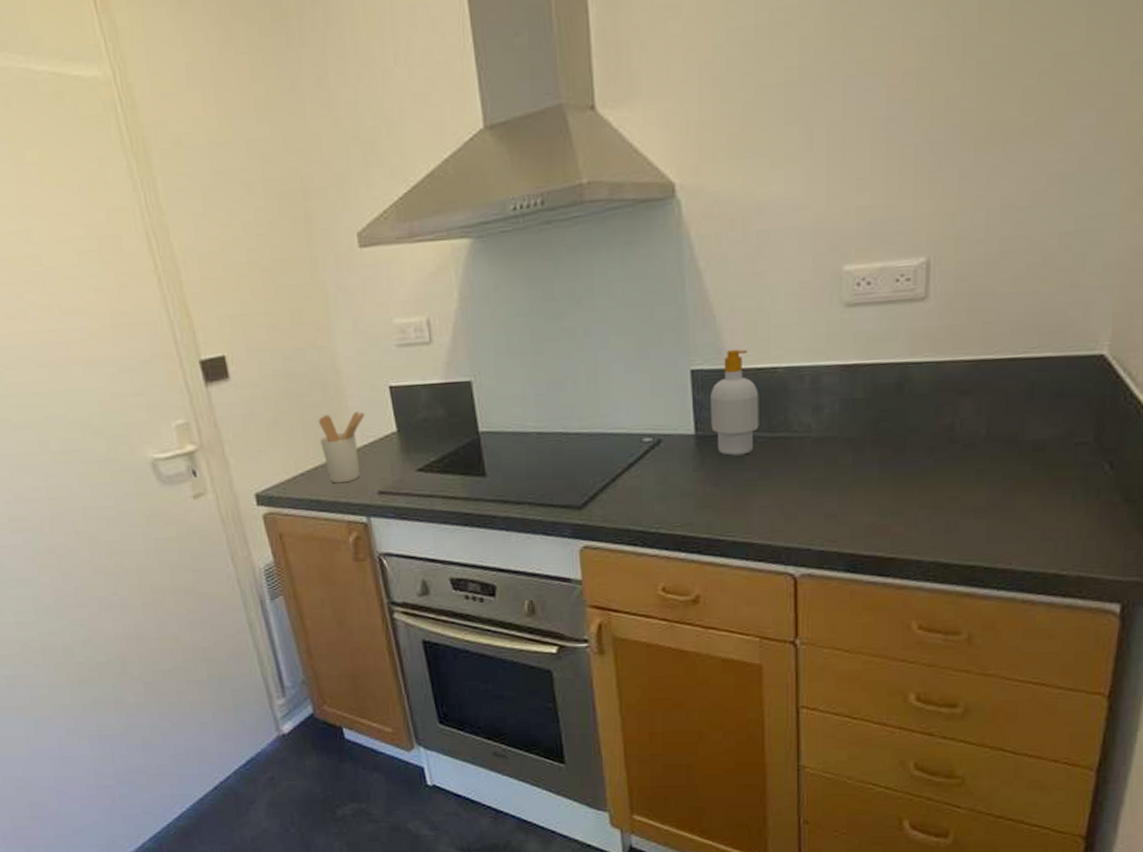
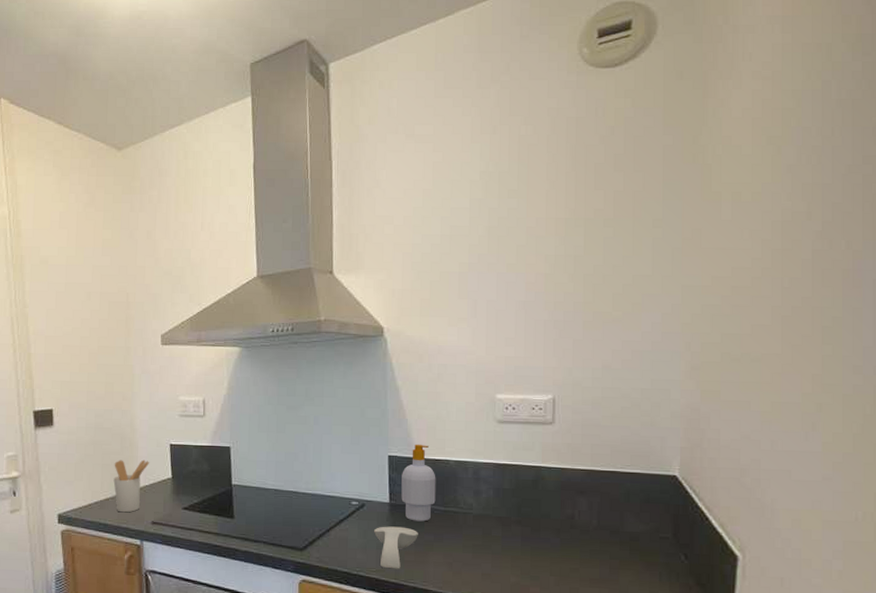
spoon rest: none [676,464,737,521] -> present [374,526,418,569]

